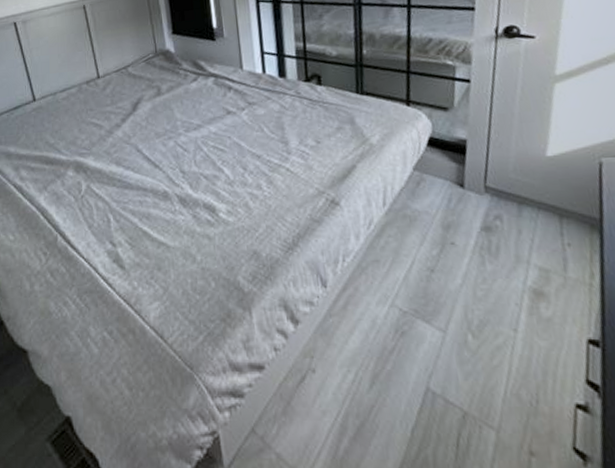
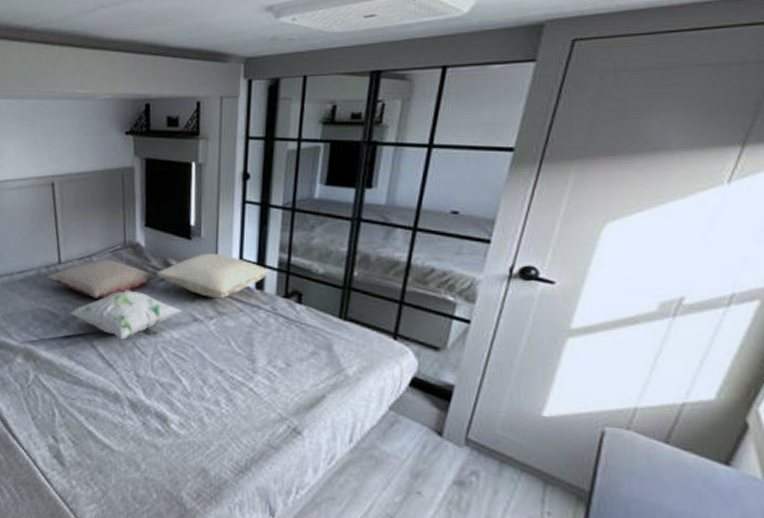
pillow: none [88,68,189,105] -> present [47,259,157,298]
decorative pillow: none [113,92,216,141] -> present [70,289,182,340]
pillow: none [188,50,289,91] -> present [157,253,269,299]

